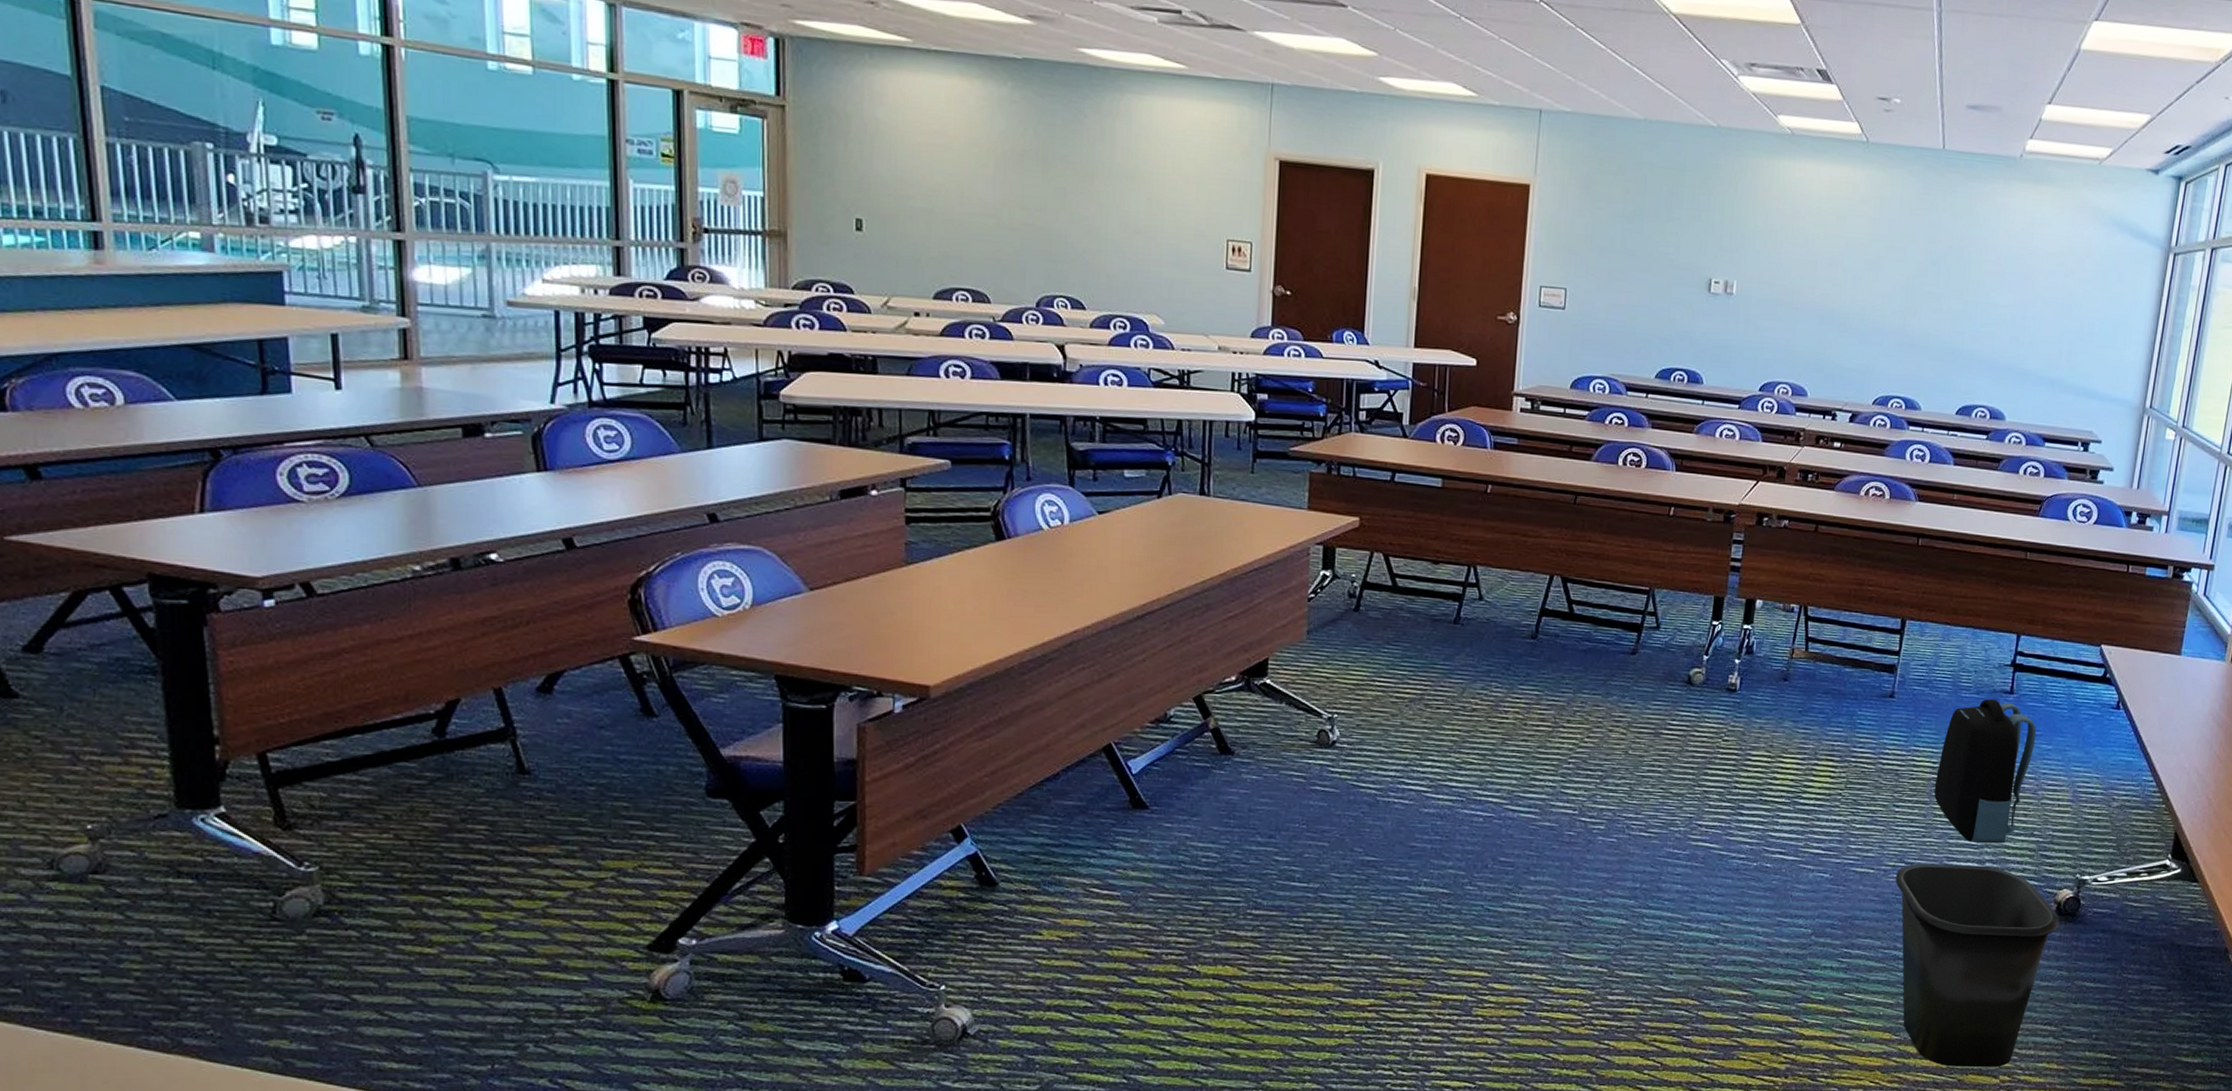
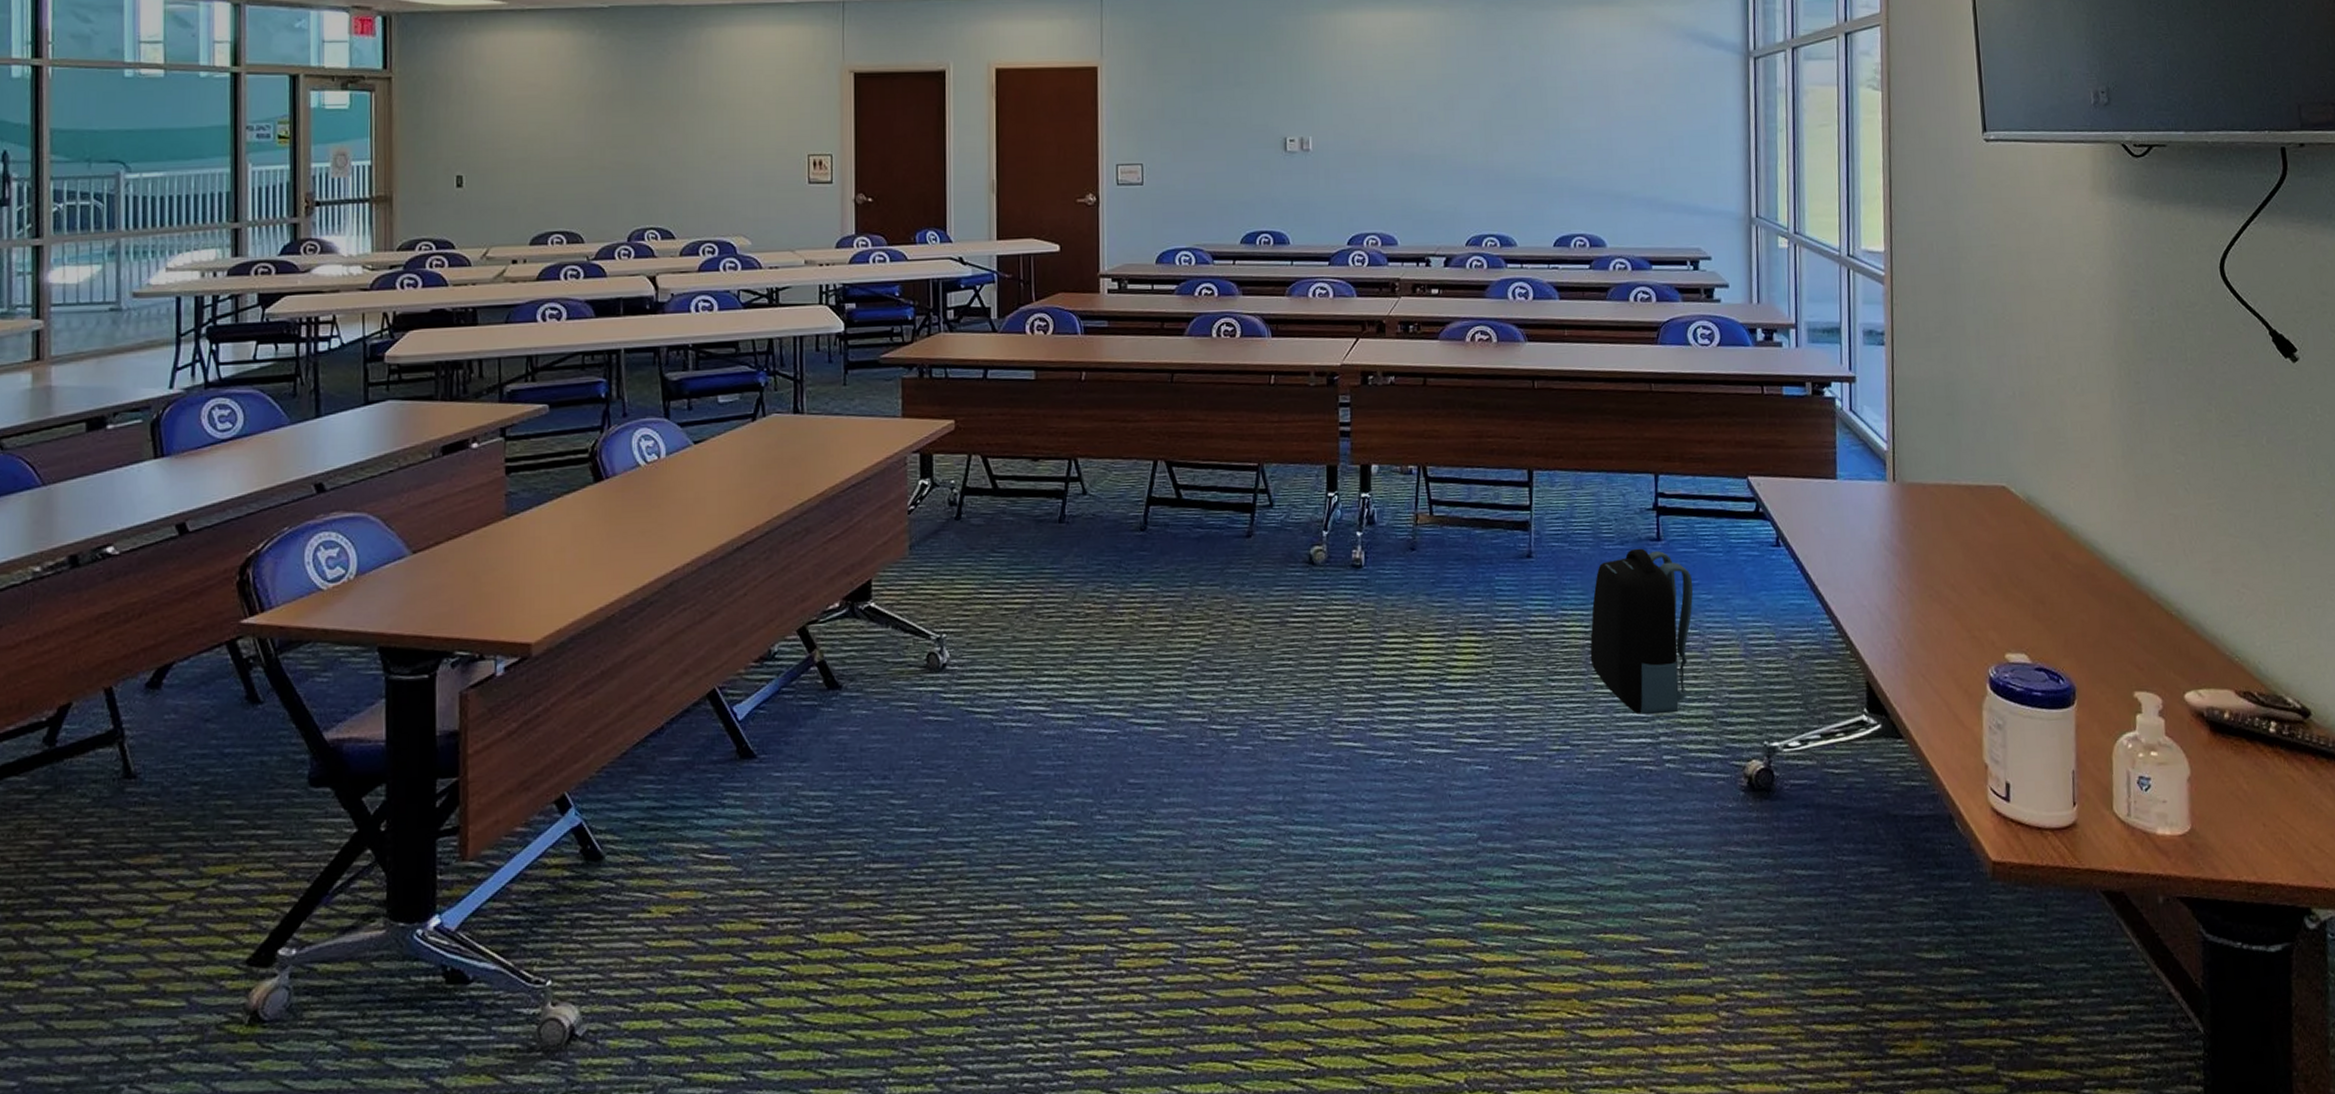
waste bin: present [1895,863,2059,1068] -> none [1562,741,1753,987]

